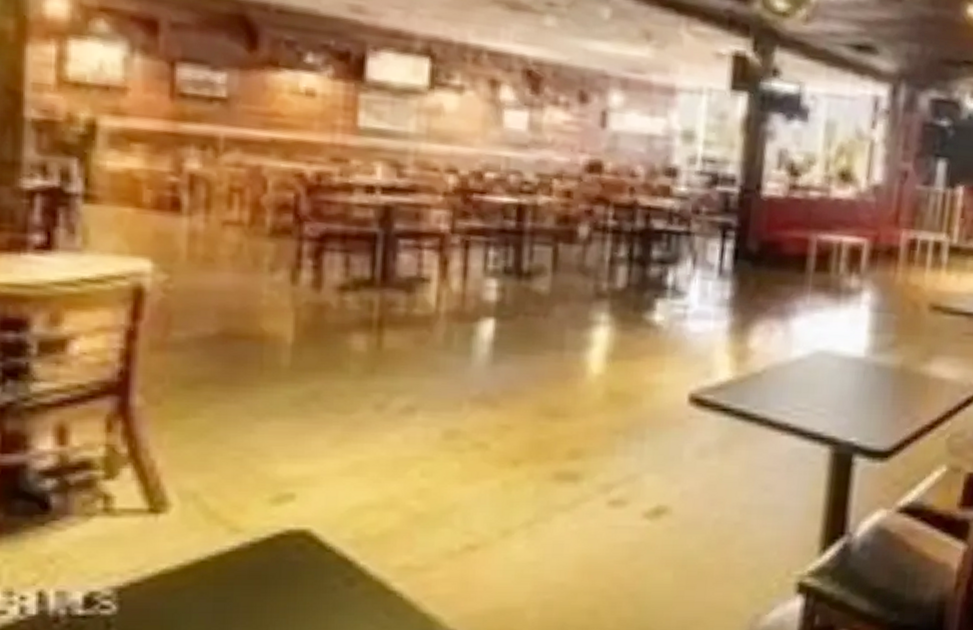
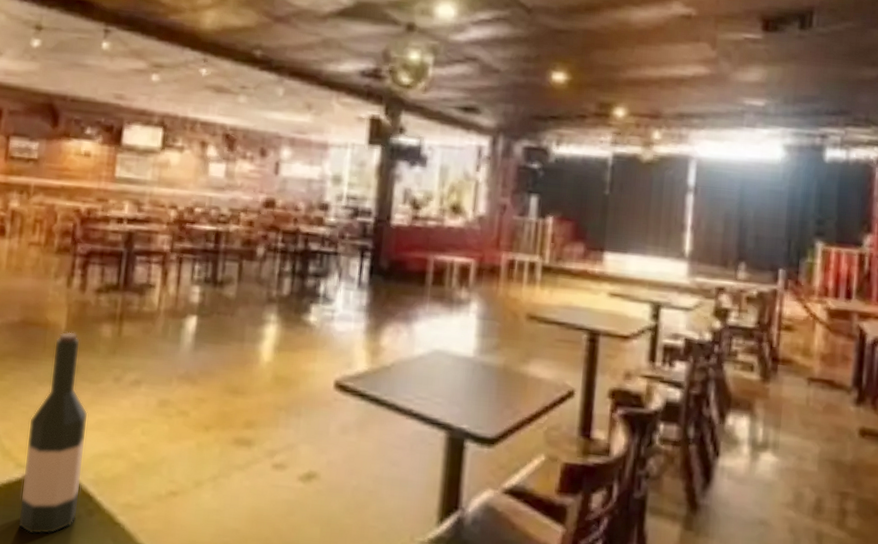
wine bottle: none [238,345,337,617] -> present [18,331,88,535]

